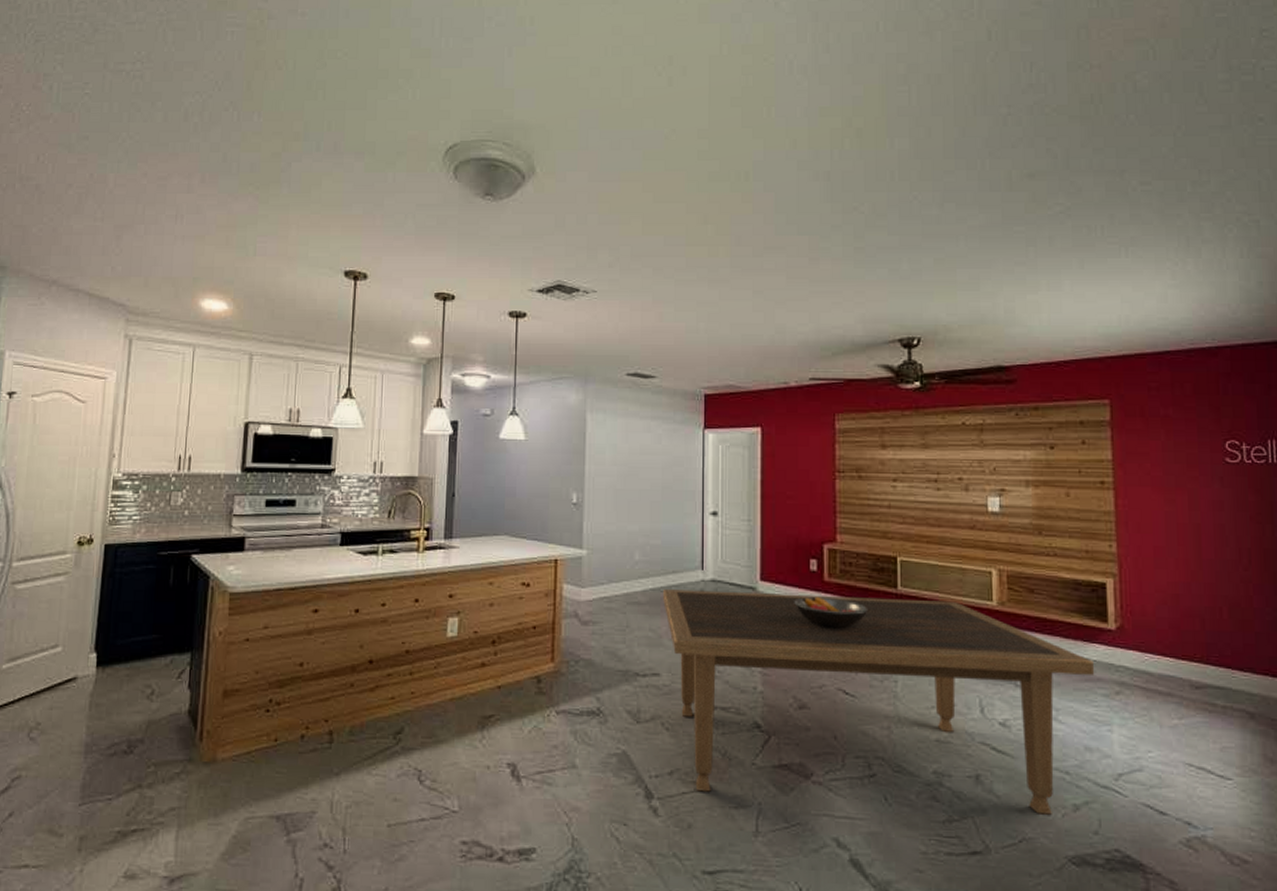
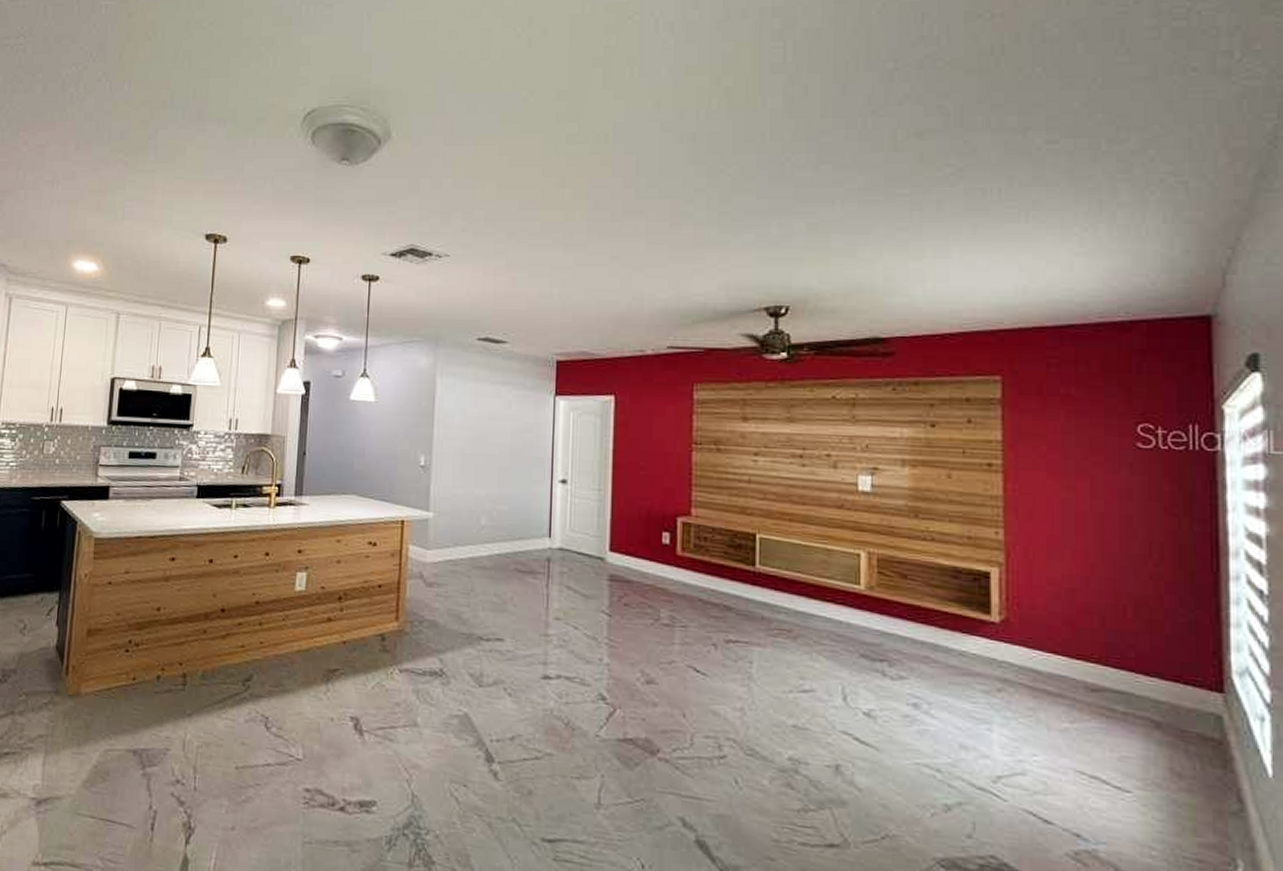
dining table: present [663,589,1094,815] -> none [509,555,972,813]
fruit bowl: present [794,596,869,629] -> none [644,570,724,605]

